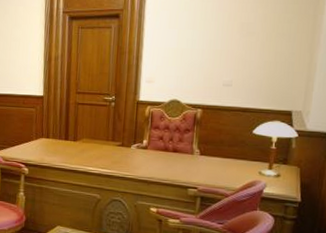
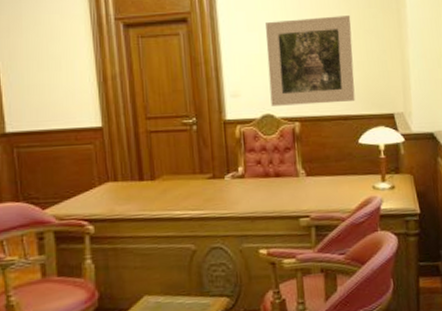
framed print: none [179,19,266,96] -> present [265,16,355,106]

